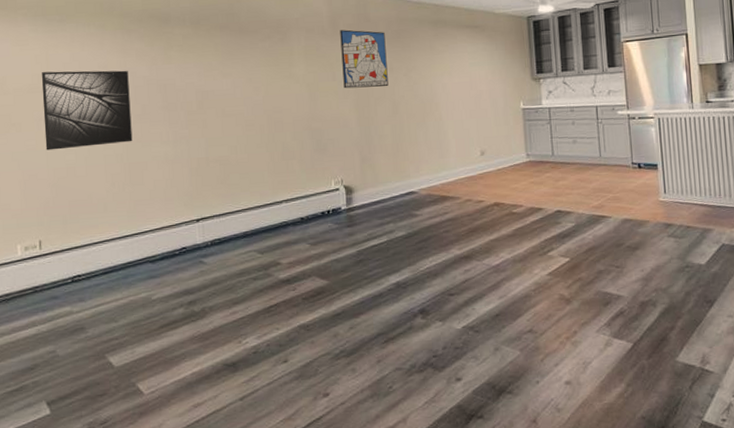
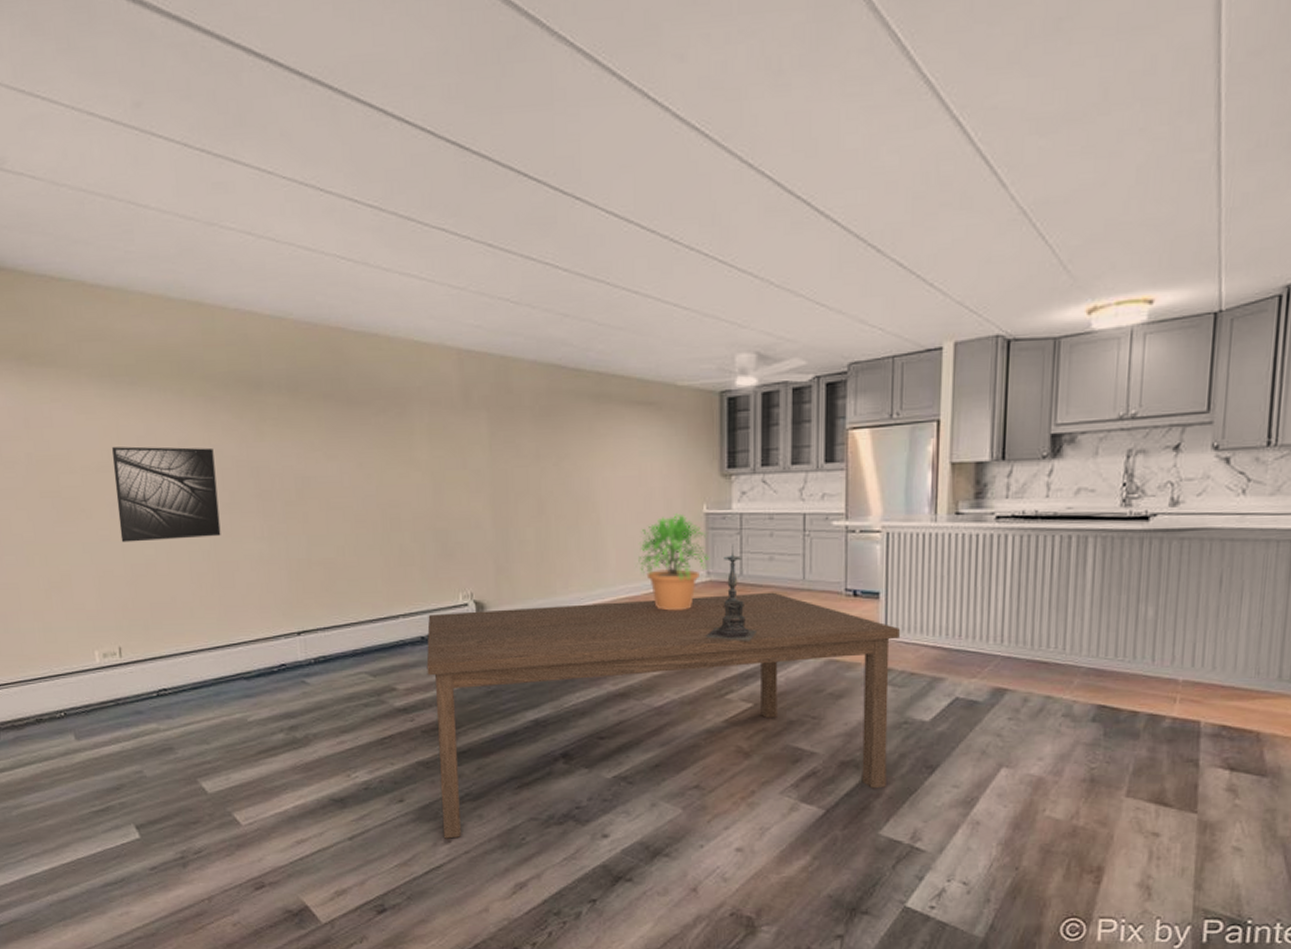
dining table: none [305,168,678,393] -> present [426,592,900,839]
wall art: present [340,29,389,89] -> none [473,403,533,480]
potted plant: none [471,109,528,186] -> present [635,513,710,610]
candle holder: none [528,131,569,208] -> present [705,543,758,642]

